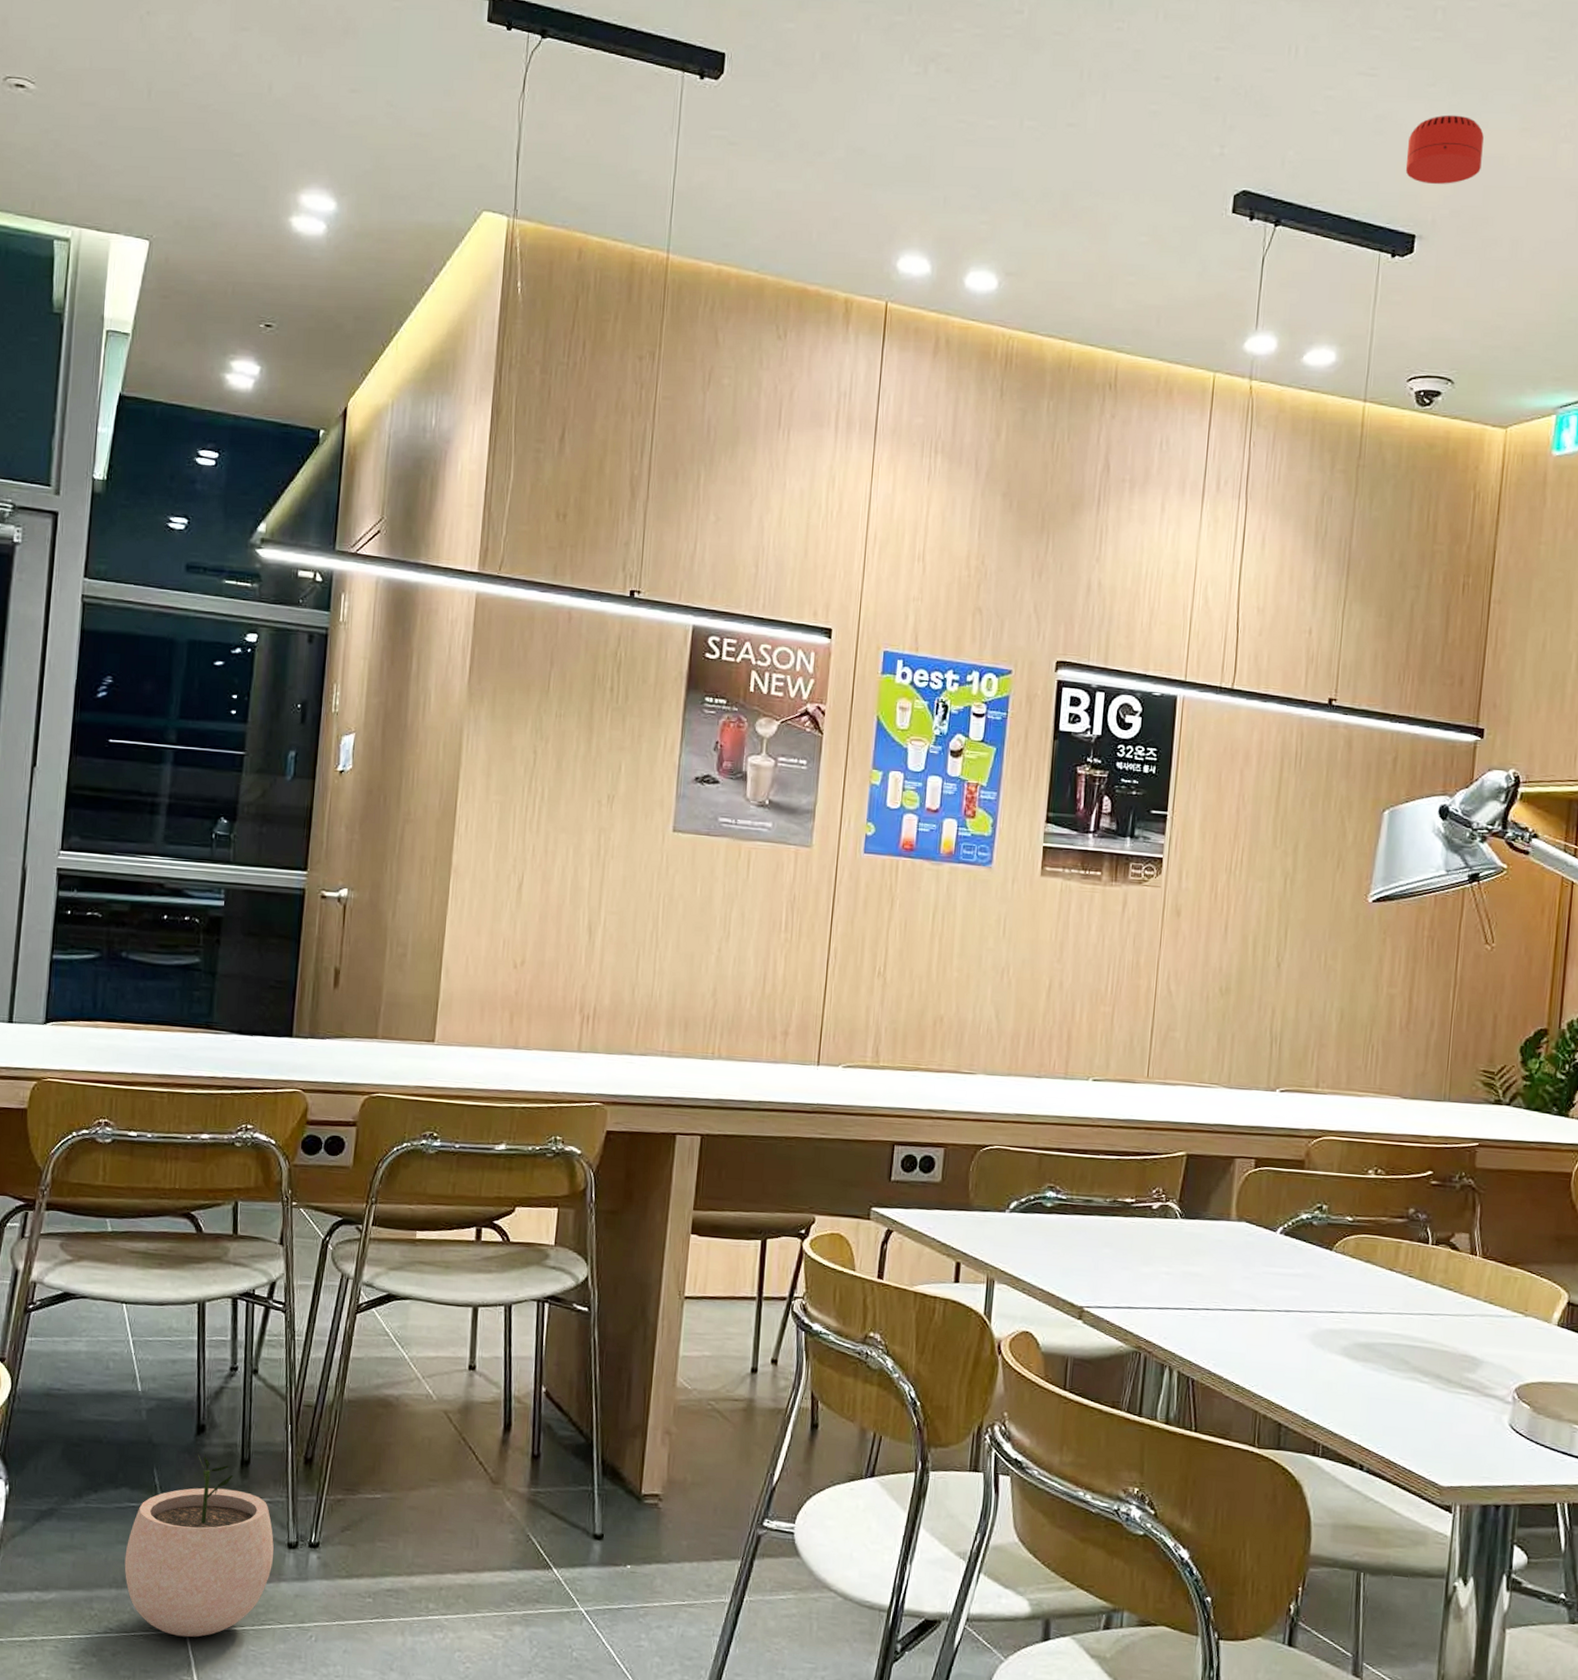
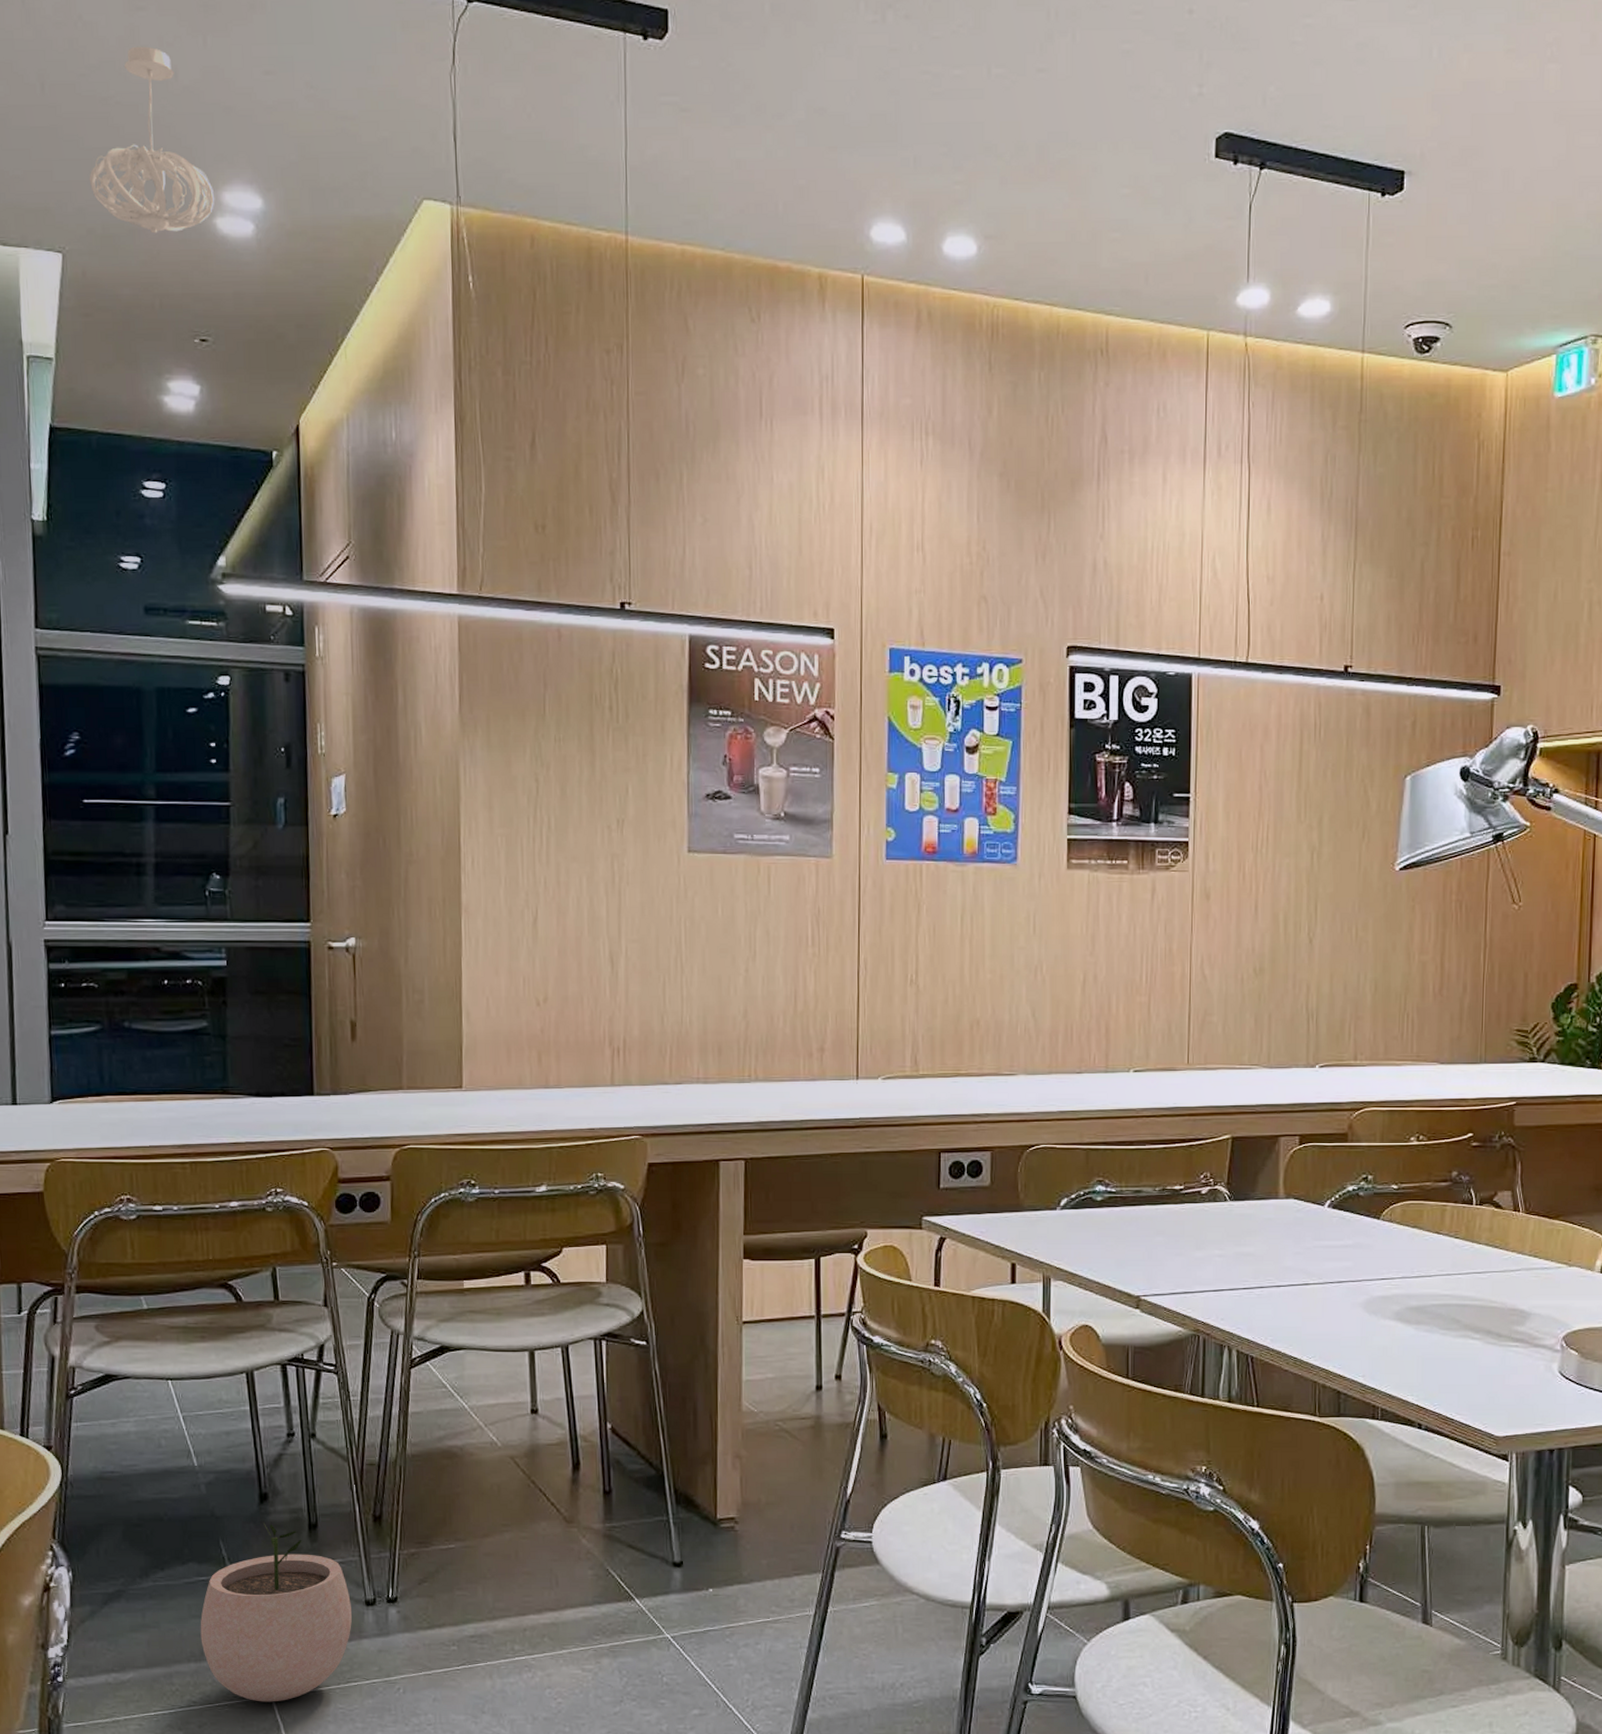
pendant light: none [181,62,293,228] -> present [89,46,215,233]
smoke detector: present [1405,115,1484,185] -> none [1390,38,1469,116]

